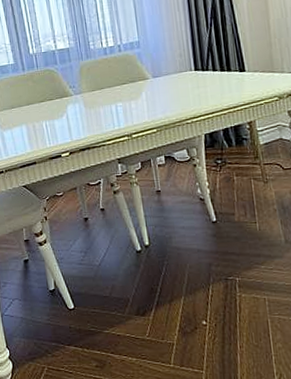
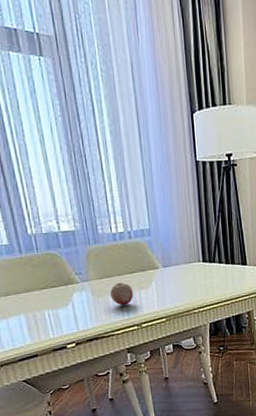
fruit: none [101,94,124,117] -> present [110,282,133,306]

